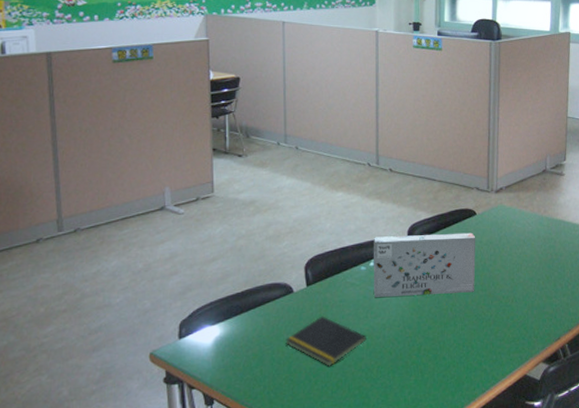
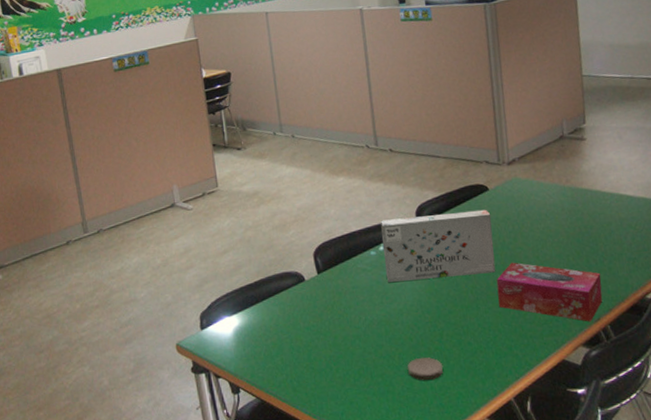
notepad: present [286,316,366,366] -> none [302,303,384,354]
coaster: none [384,371,418,393] -> present [407,357,443,380]
tissue box: none [474,283,565,341] -> present [496,262,603,322]

